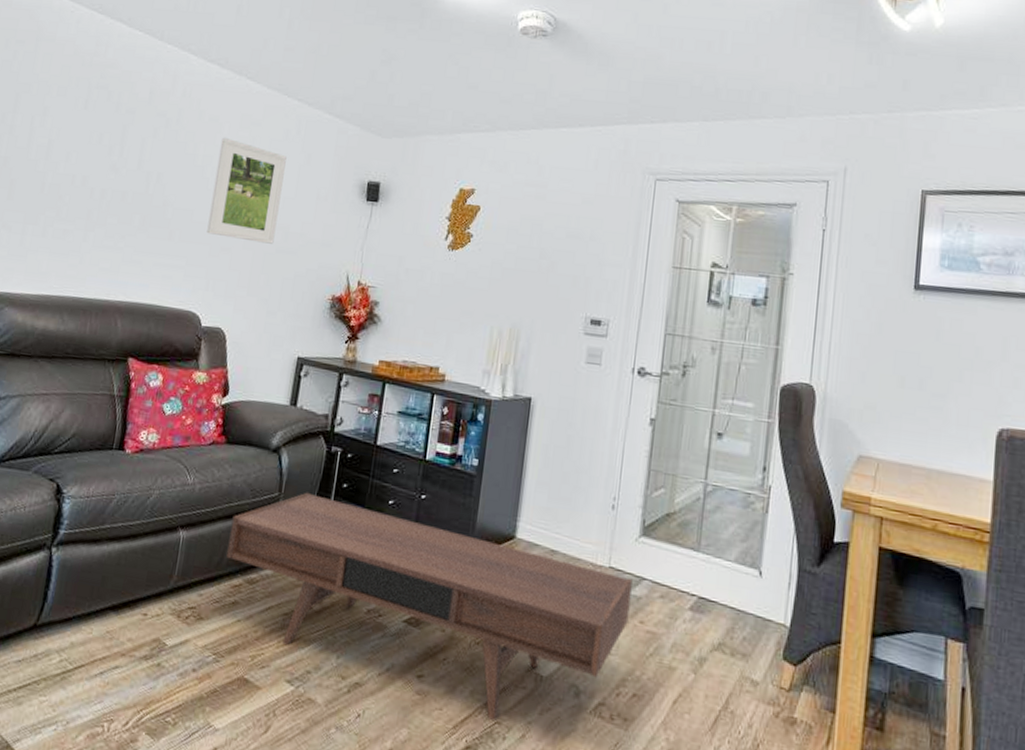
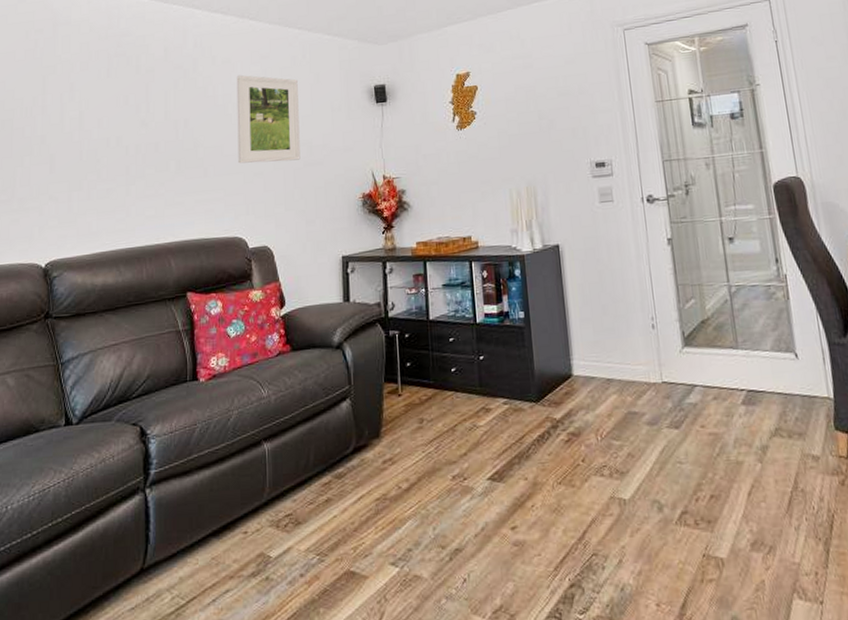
coffee table: present [227,492,633,722] -> none [310,378,691,555]

